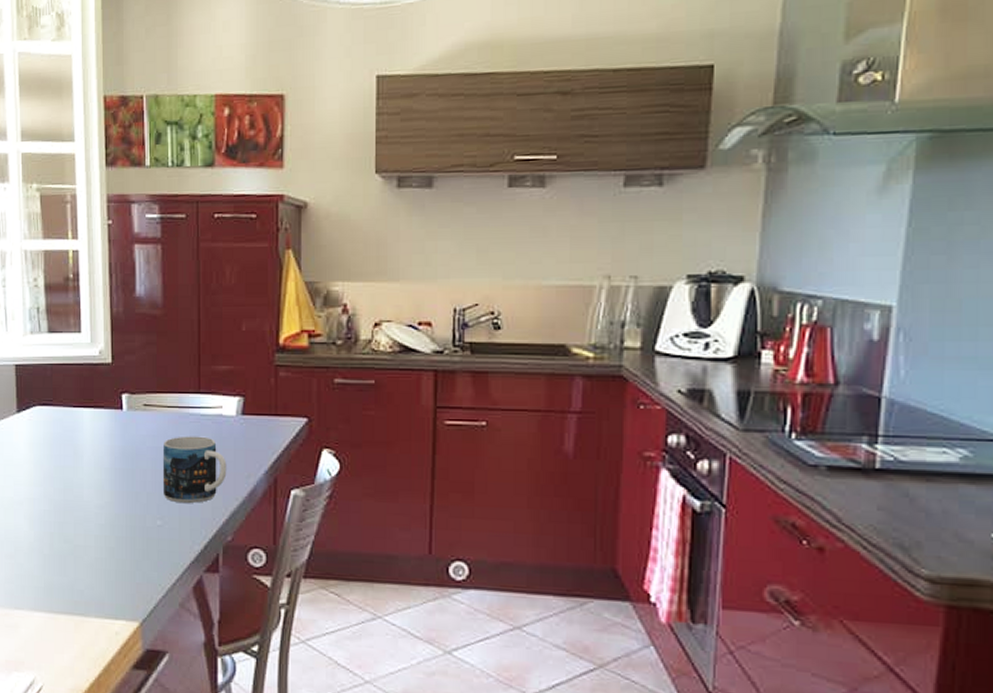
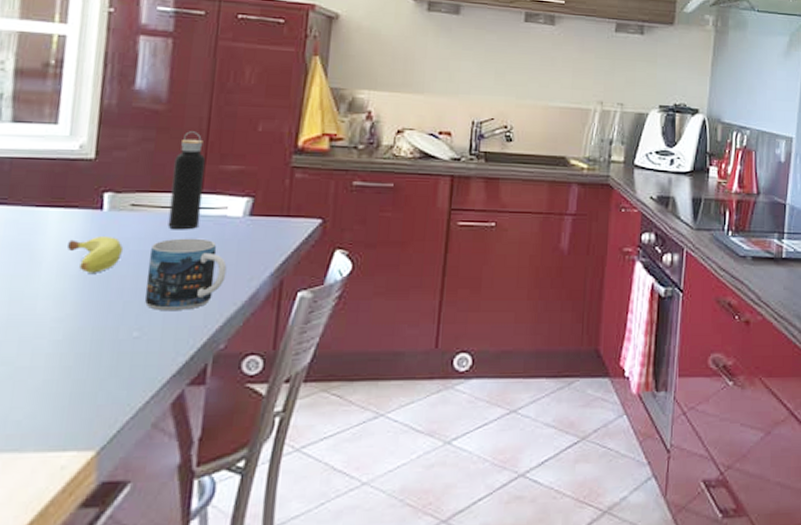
fruit: none [100,434,142,467] -> present [68,237,124,273]
water bottle: none [174,334,200,428] -> present [167,131,206,230]

